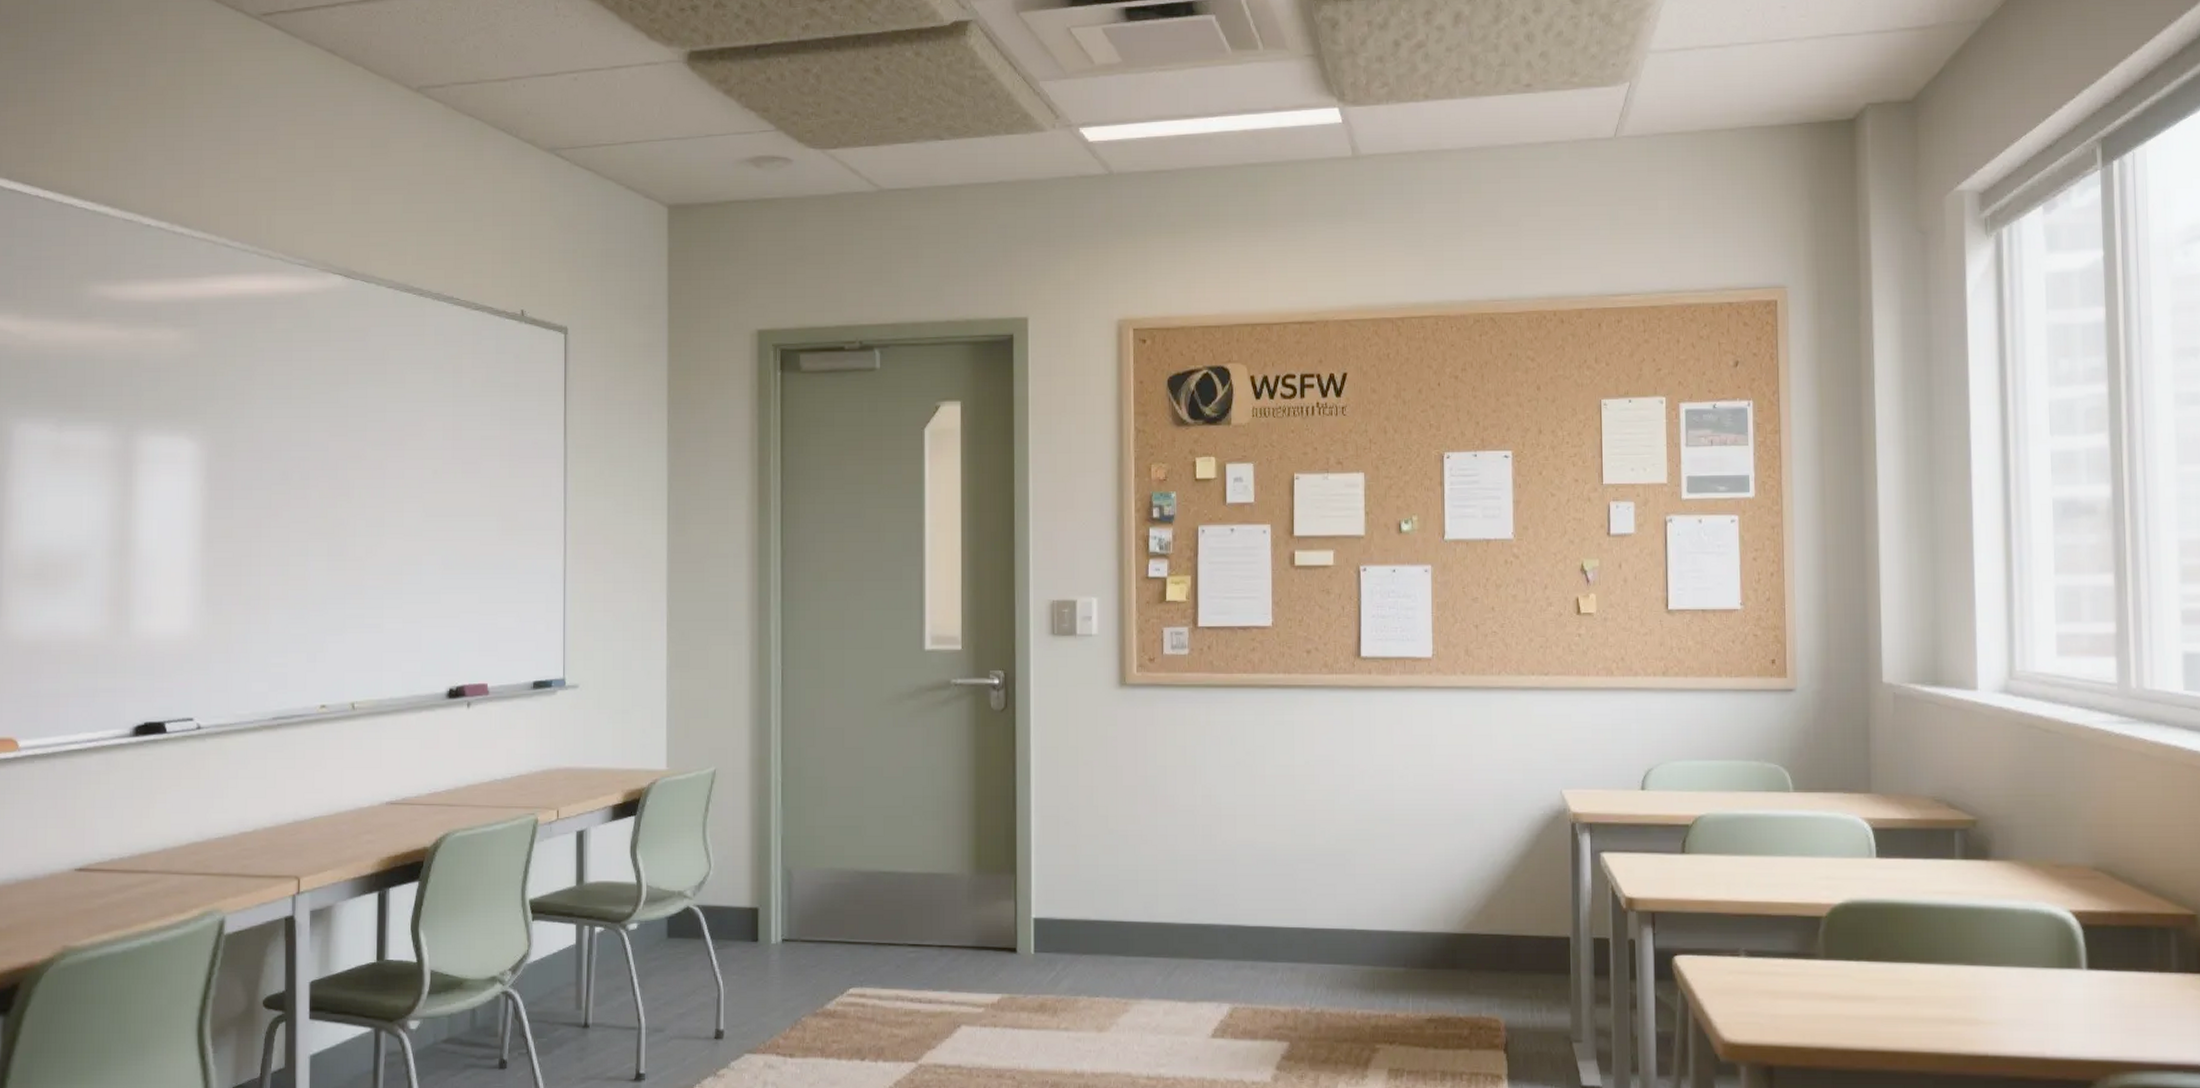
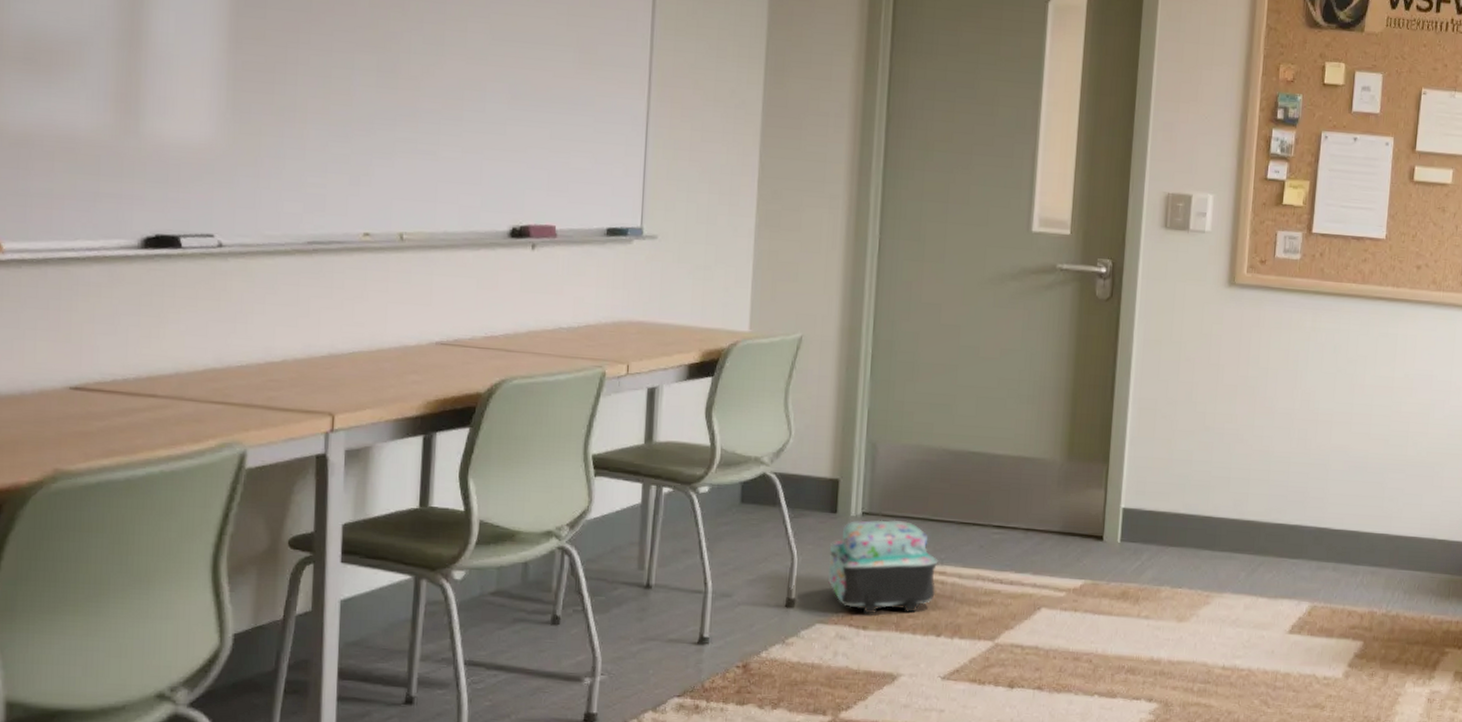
backpack: none [753,944,858,1041] -> present [828,519,938,614]

